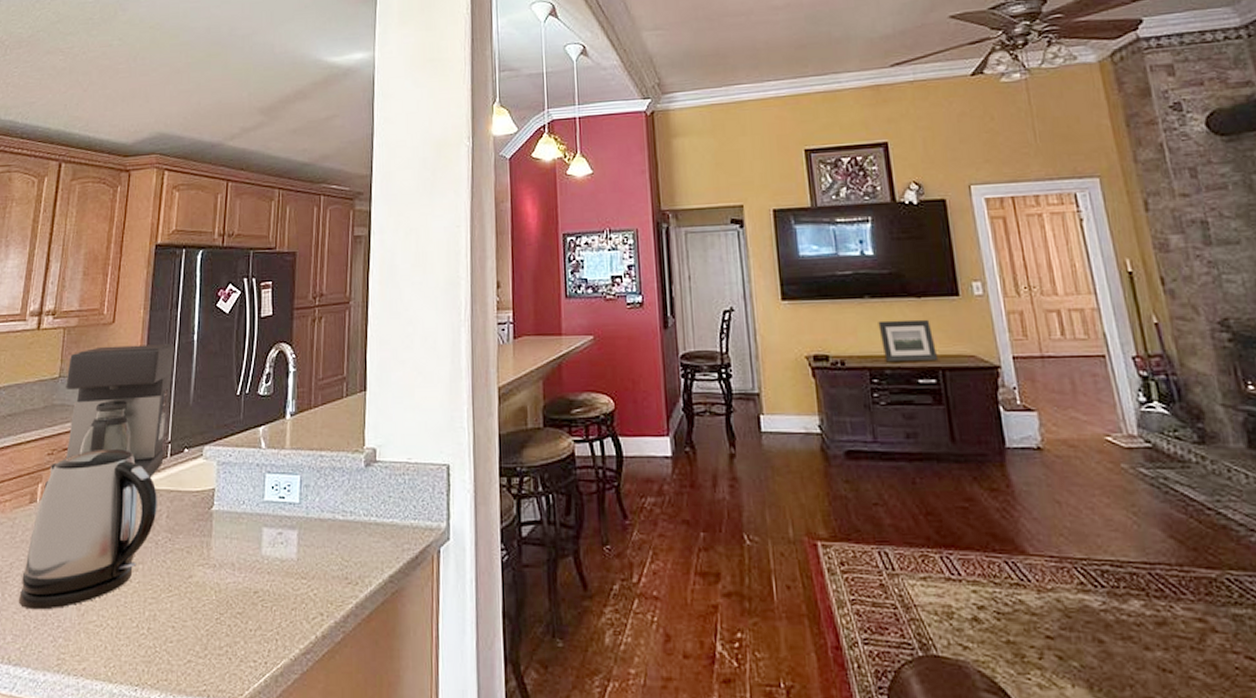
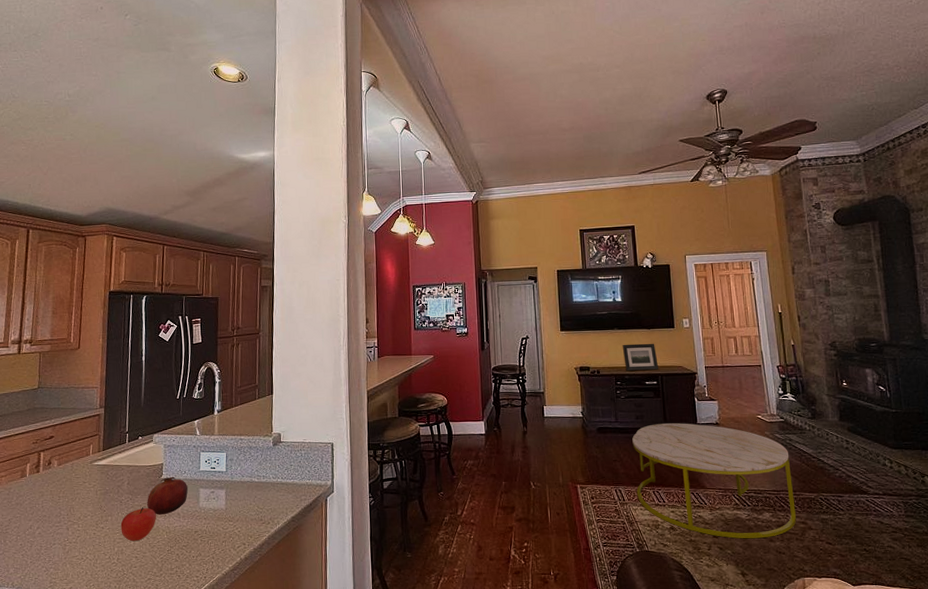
kettle: present [19,448,157,610] -> none [17,437,120,551]
coffee maker: present [44,344,174,490] -> none [31,363,128,468]
fruit: none [155,553,204,603] -> present [120,507,157,542]
fruit: none [191,508,248,565] -> present [147,476,189,515]
coffee table: none [901,446,1189,644] -> present [632,423,797,539]

